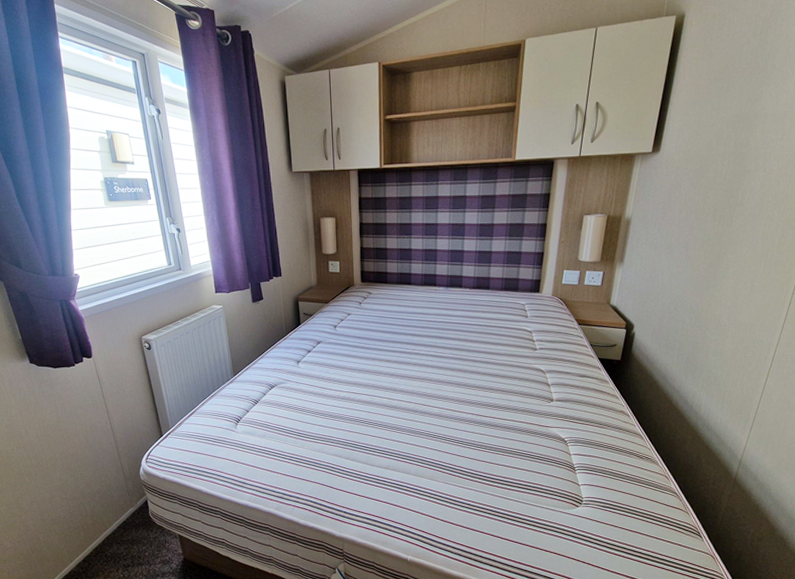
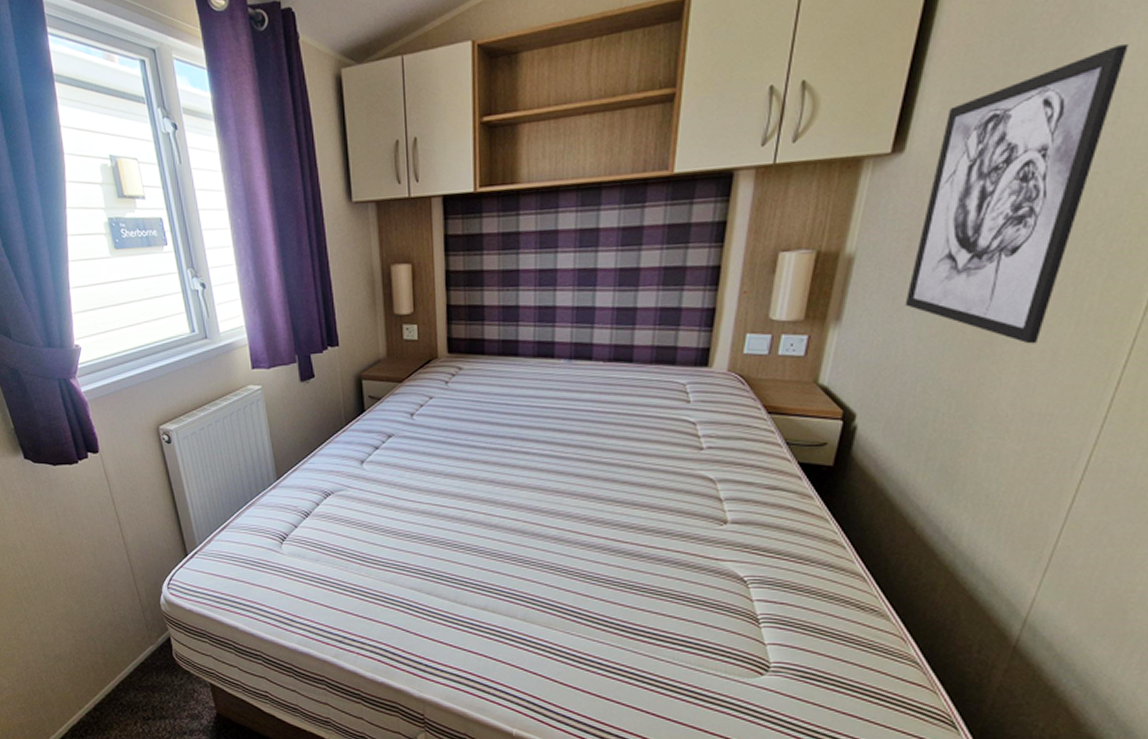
wall art: none [662,90,788,279] -> present [905,44,1128,344]

